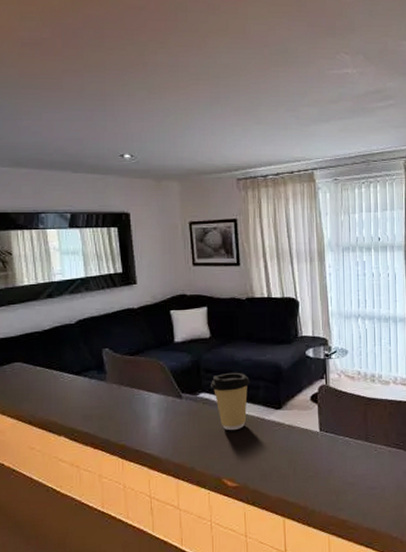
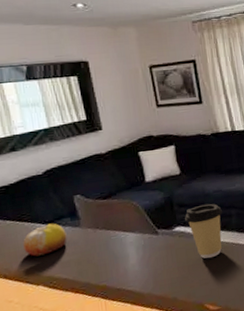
fruit: none [50,374,92,406] -> present [23,223,67,257]

